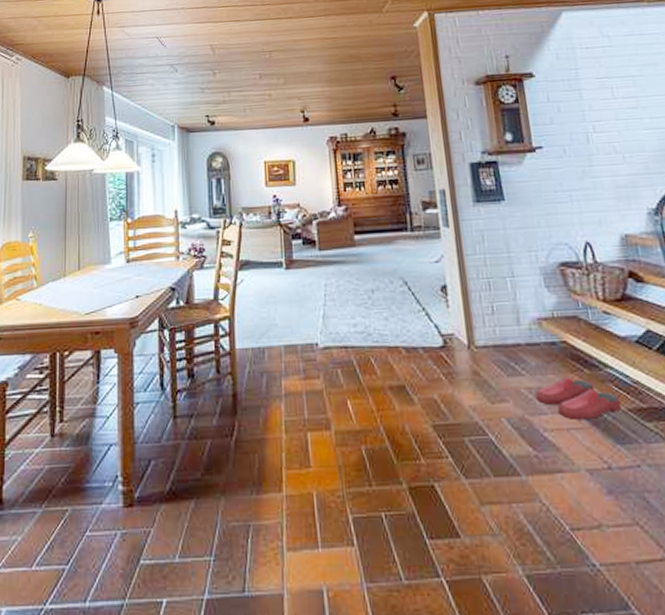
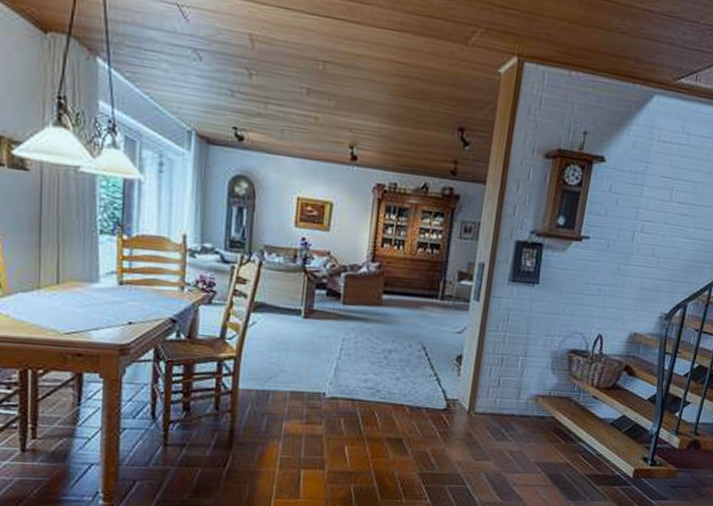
slippers: present [535,376,622,419] -> none [514,445,583,479]

